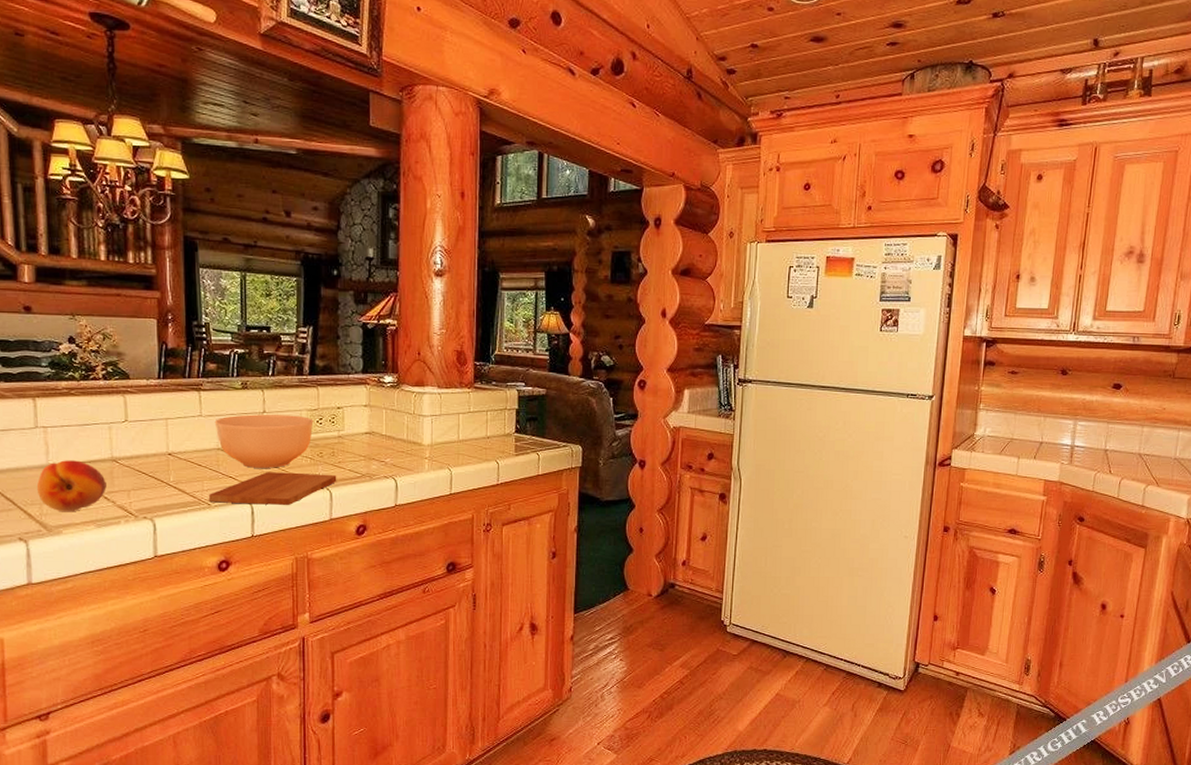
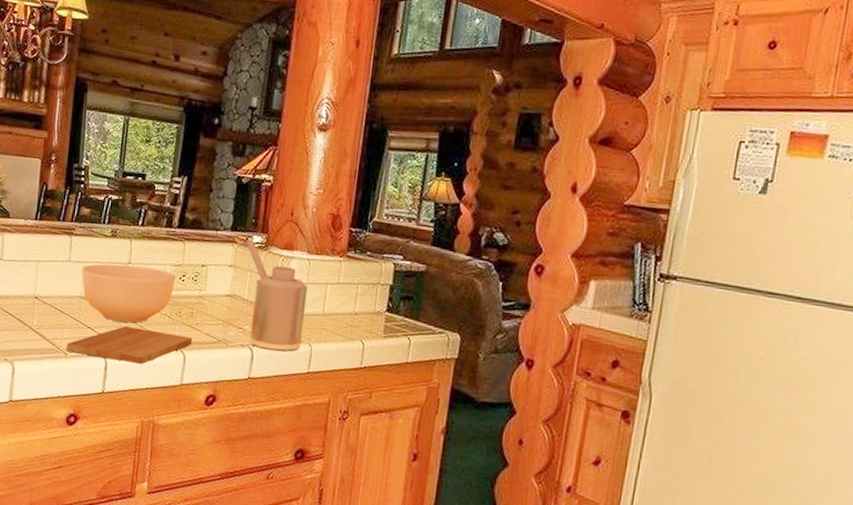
soap dispenser: none [378,379,442,479] -> present [246,239,308,353]

